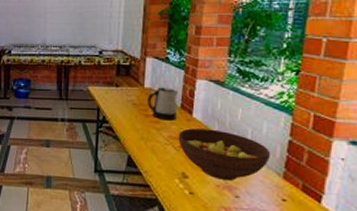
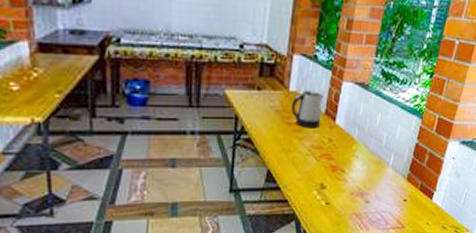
fruit bowl: present [178,128,271,180] -> none [319,136,400,187]

